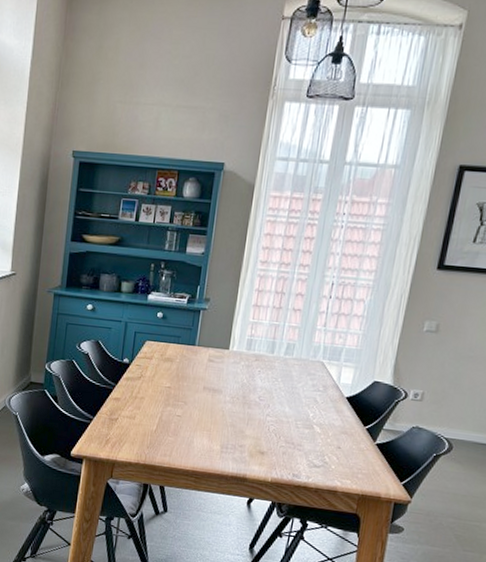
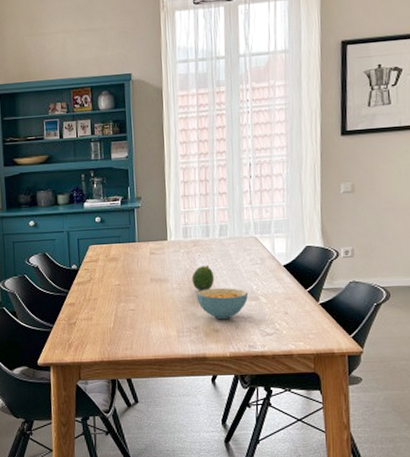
fruit: none [246,382,271,410] -> present [191,264,215,291]
cereal bowl: none [248,407,304,443] -> present [196,287,249,320]

